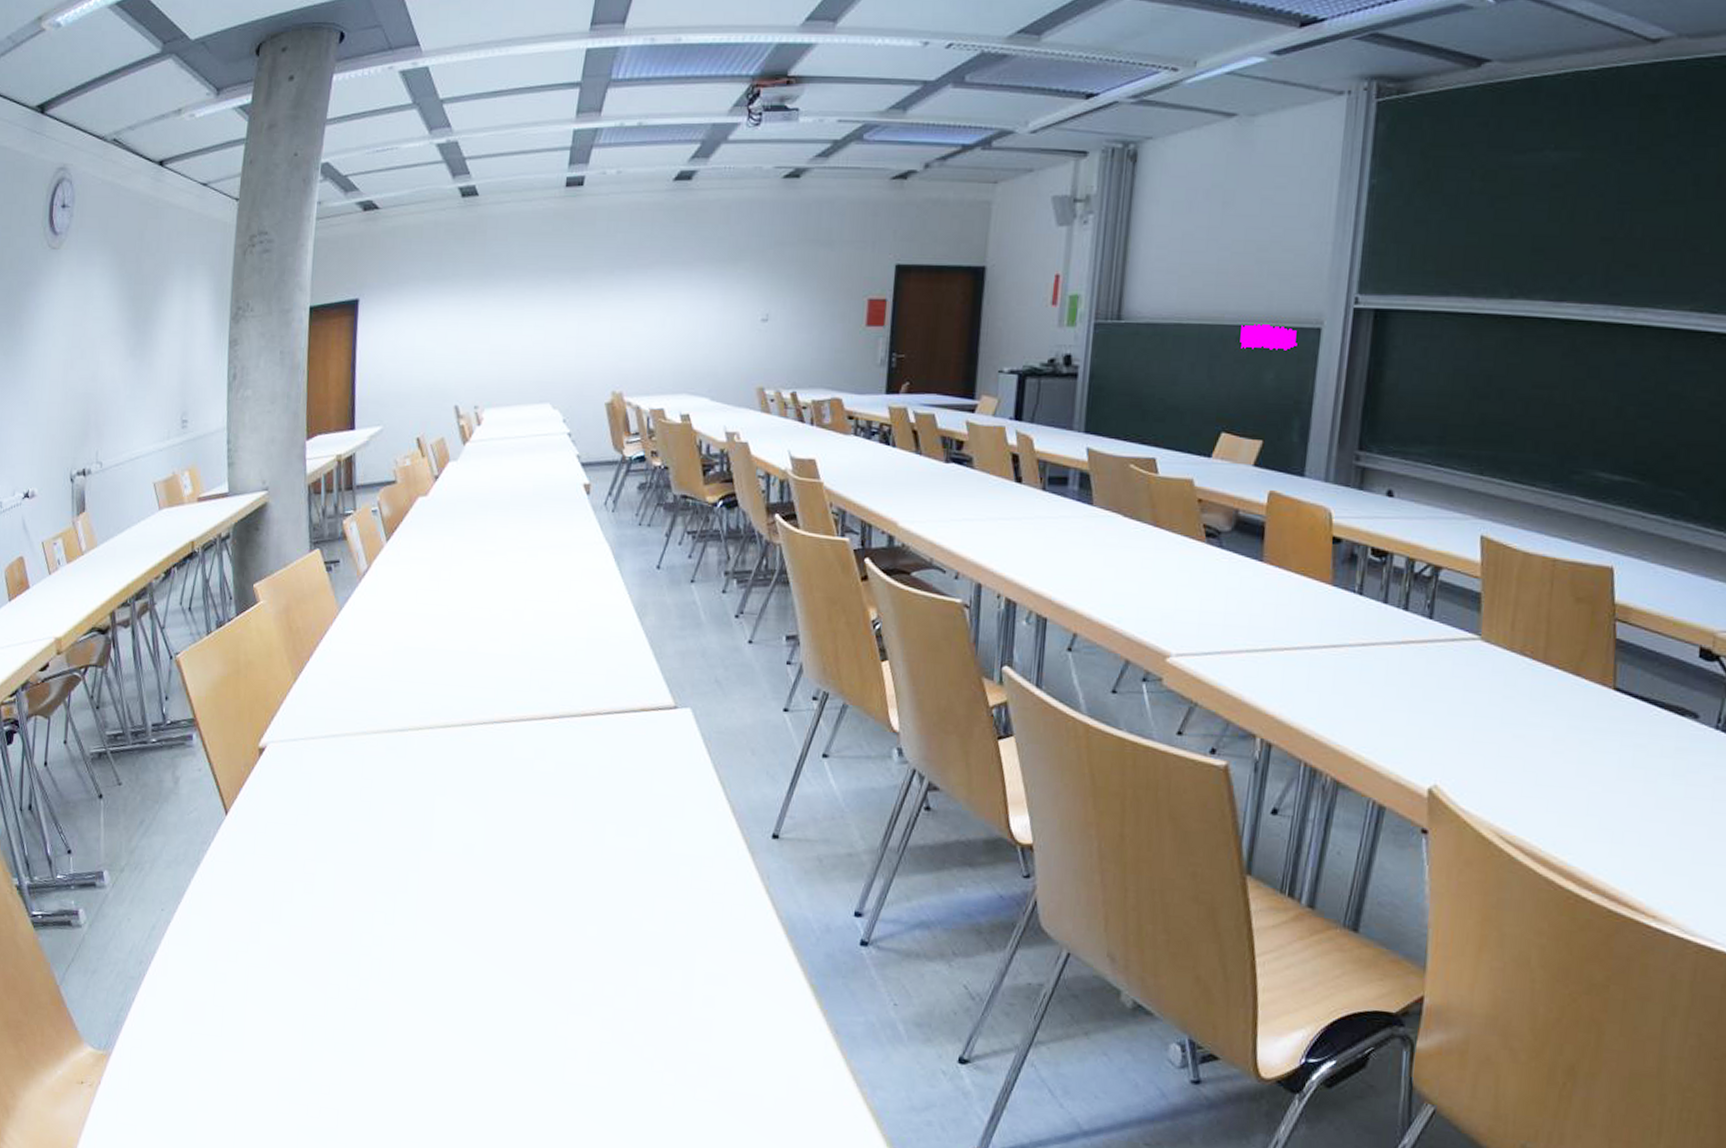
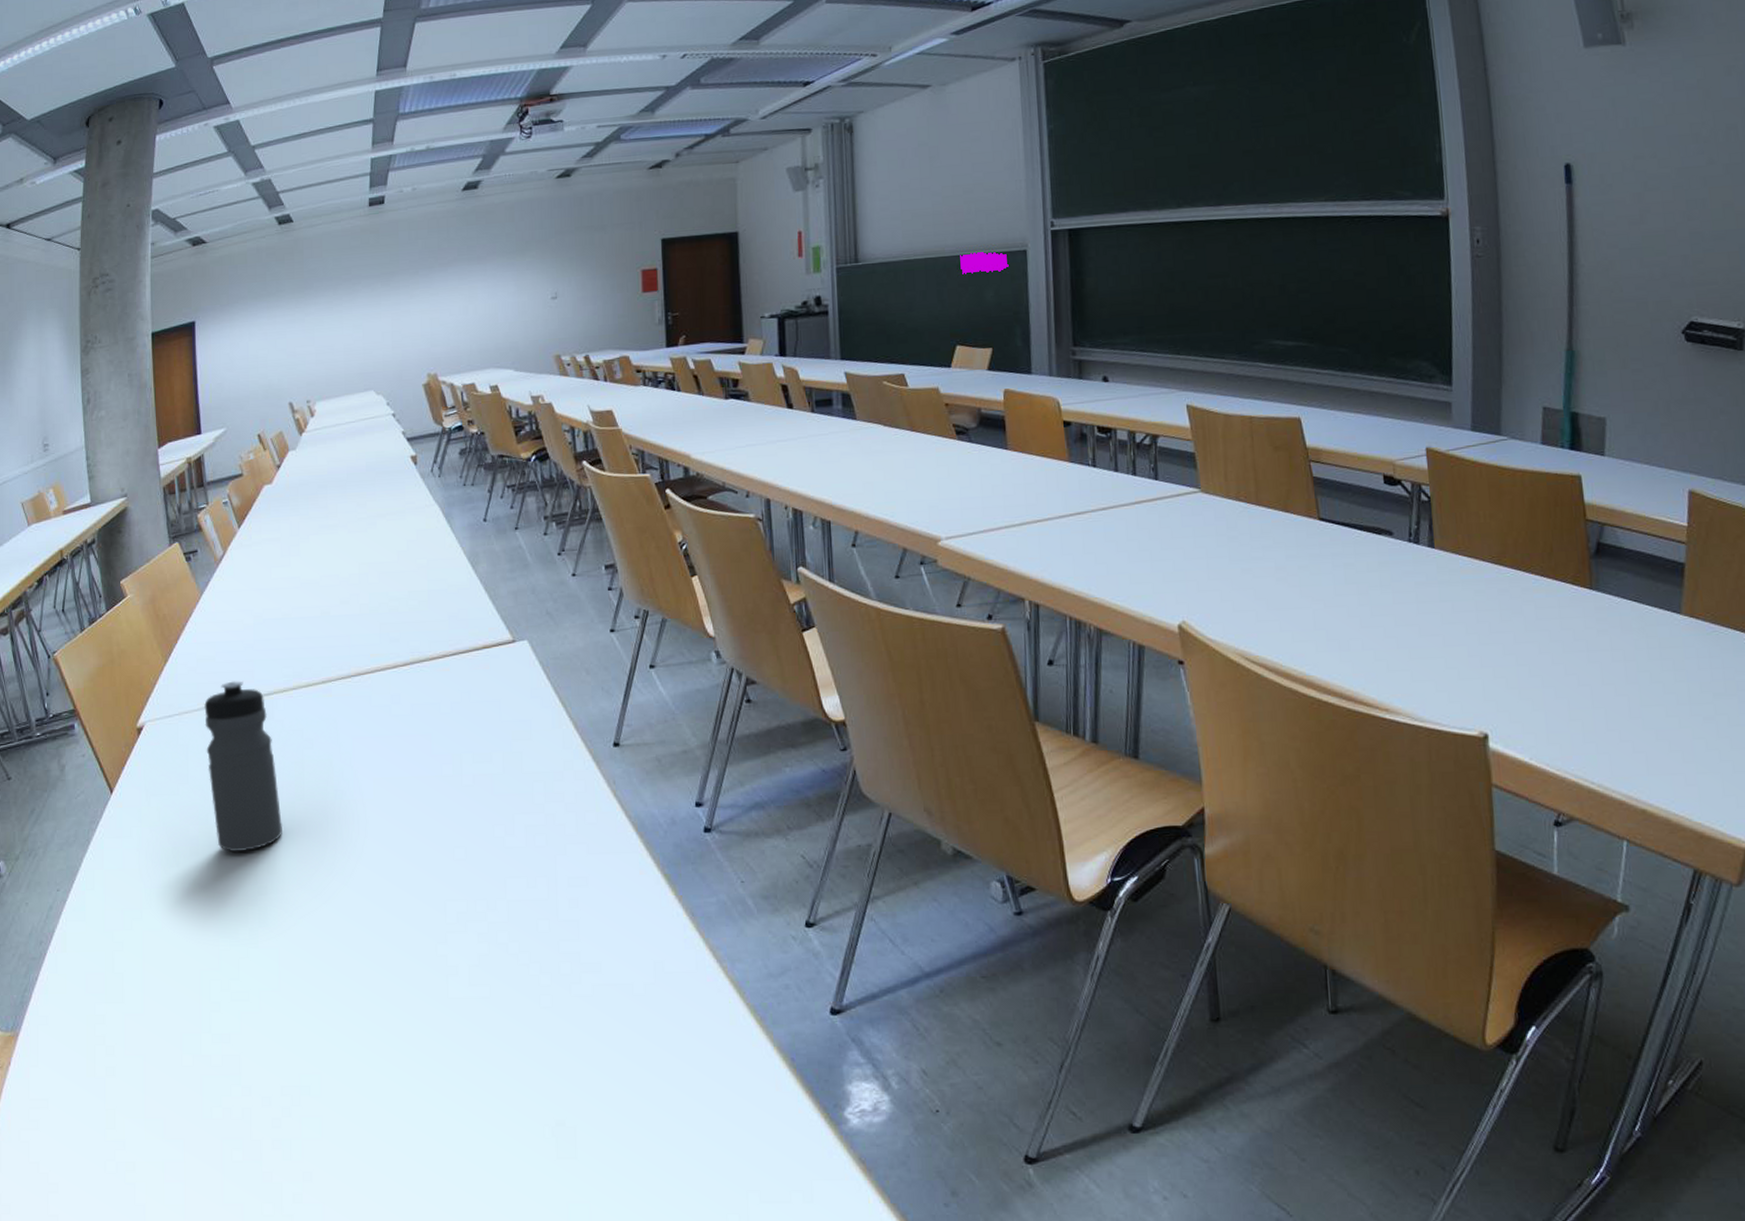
water bottle: none [330,710,406,897] -> present [204,681,283,853]

